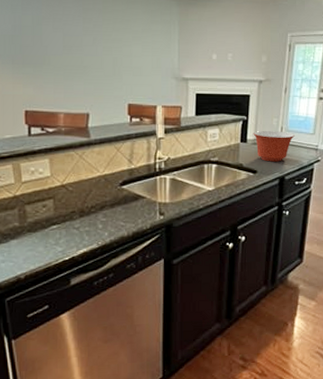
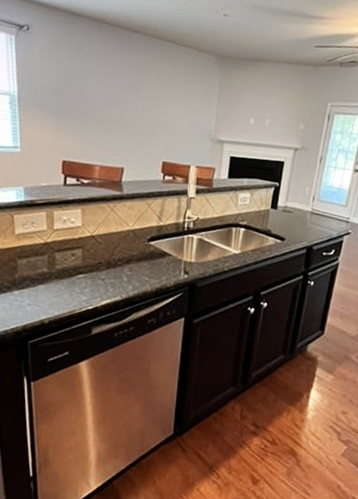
mixing bowl: present [253,131,295,162] -> none [284,198,327,231]

